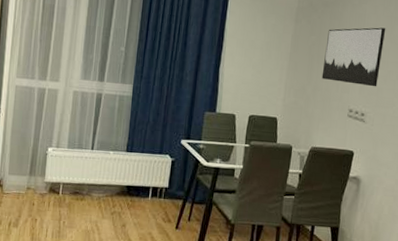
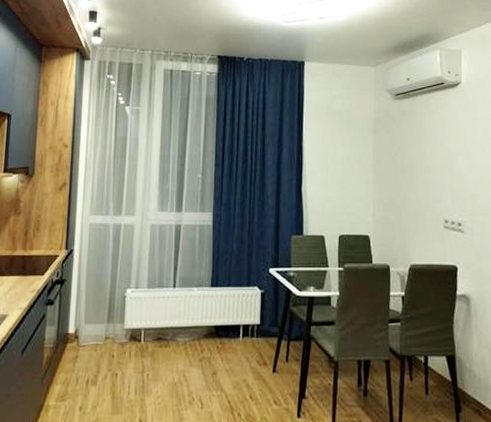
wall art: present [321,27,386,87] -> none [409,131,470,194]

